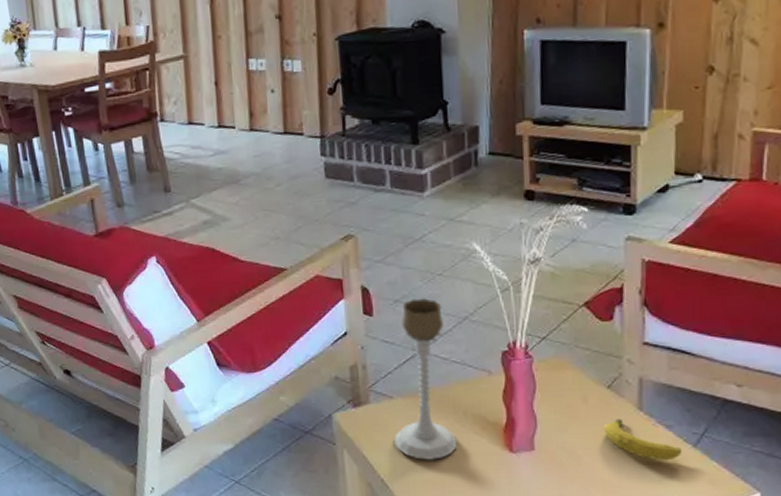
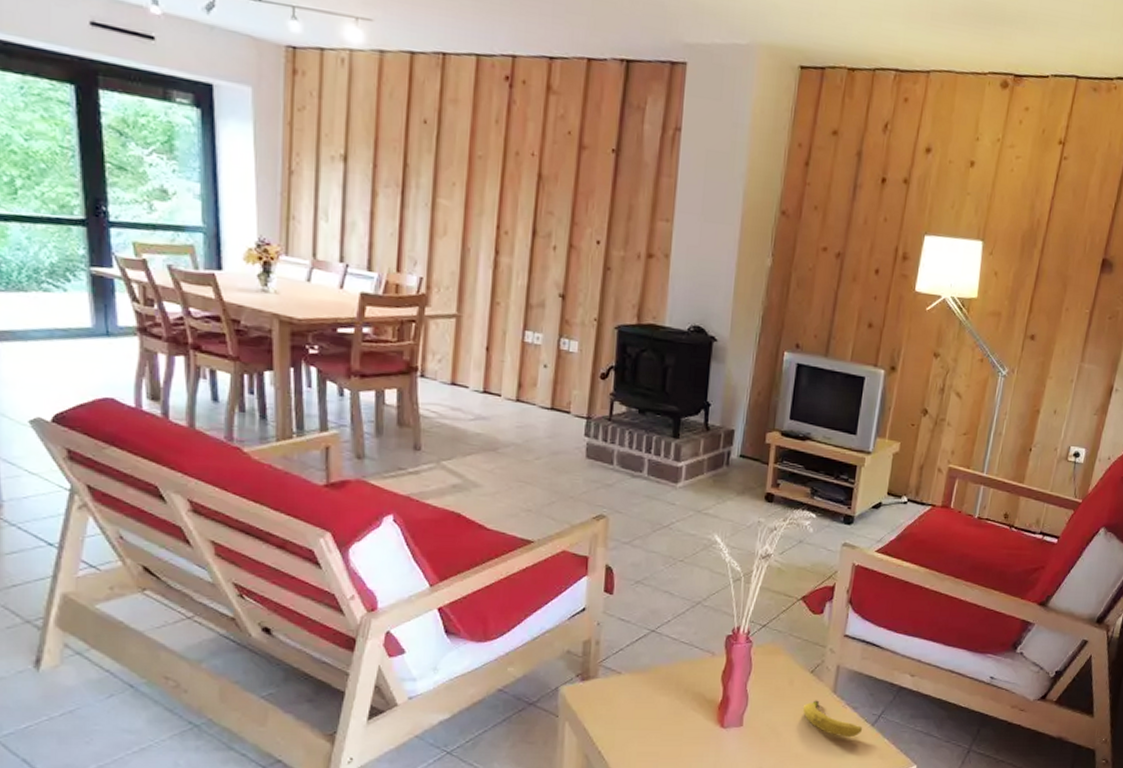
candle holder: present [394,298,457,460] -> none [616,581,679,733]

